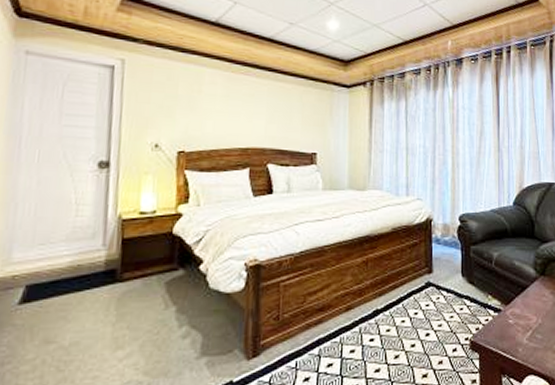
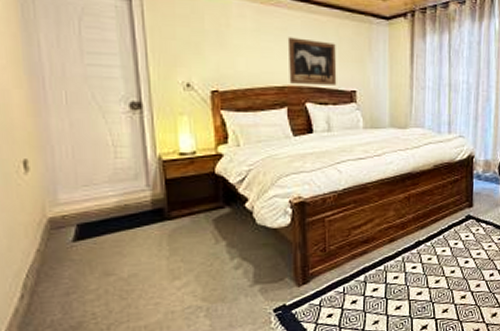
wall art: none [253,102,299,148] -> present [287,37,337,85]

